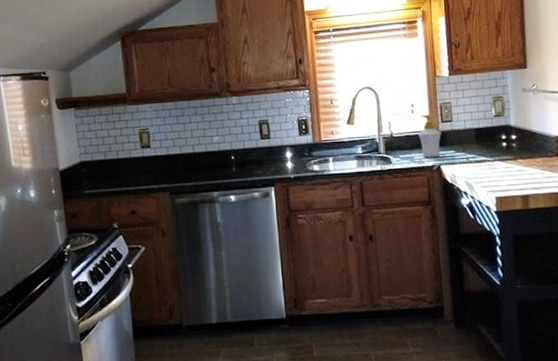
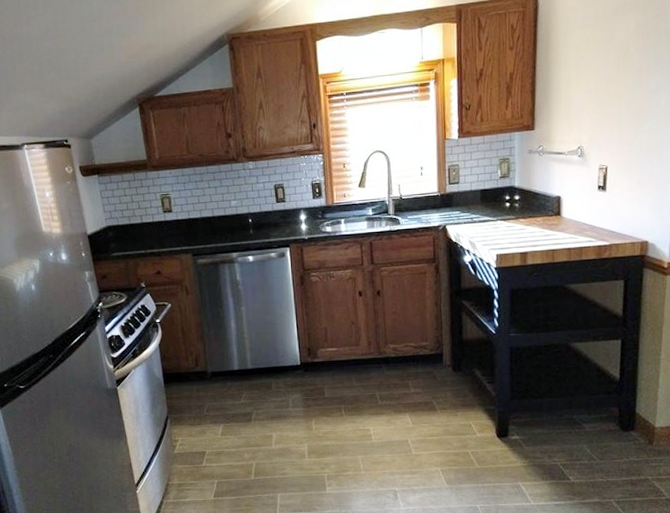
soap bottle: present [418,114,442,158] -> none [426,176,448,219]

